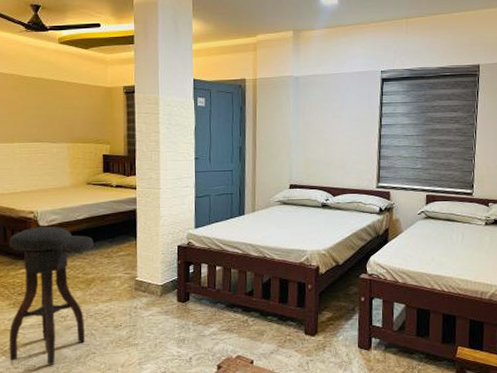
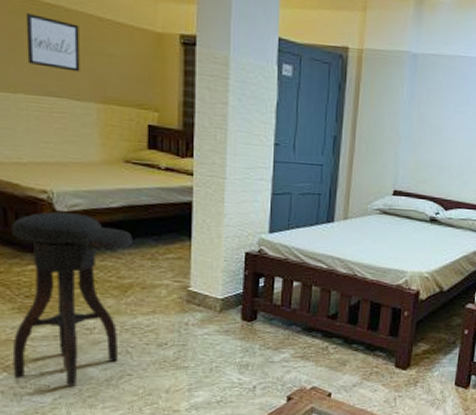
wall art: none [20,86,56,123] -> present [26,13,80,72]

